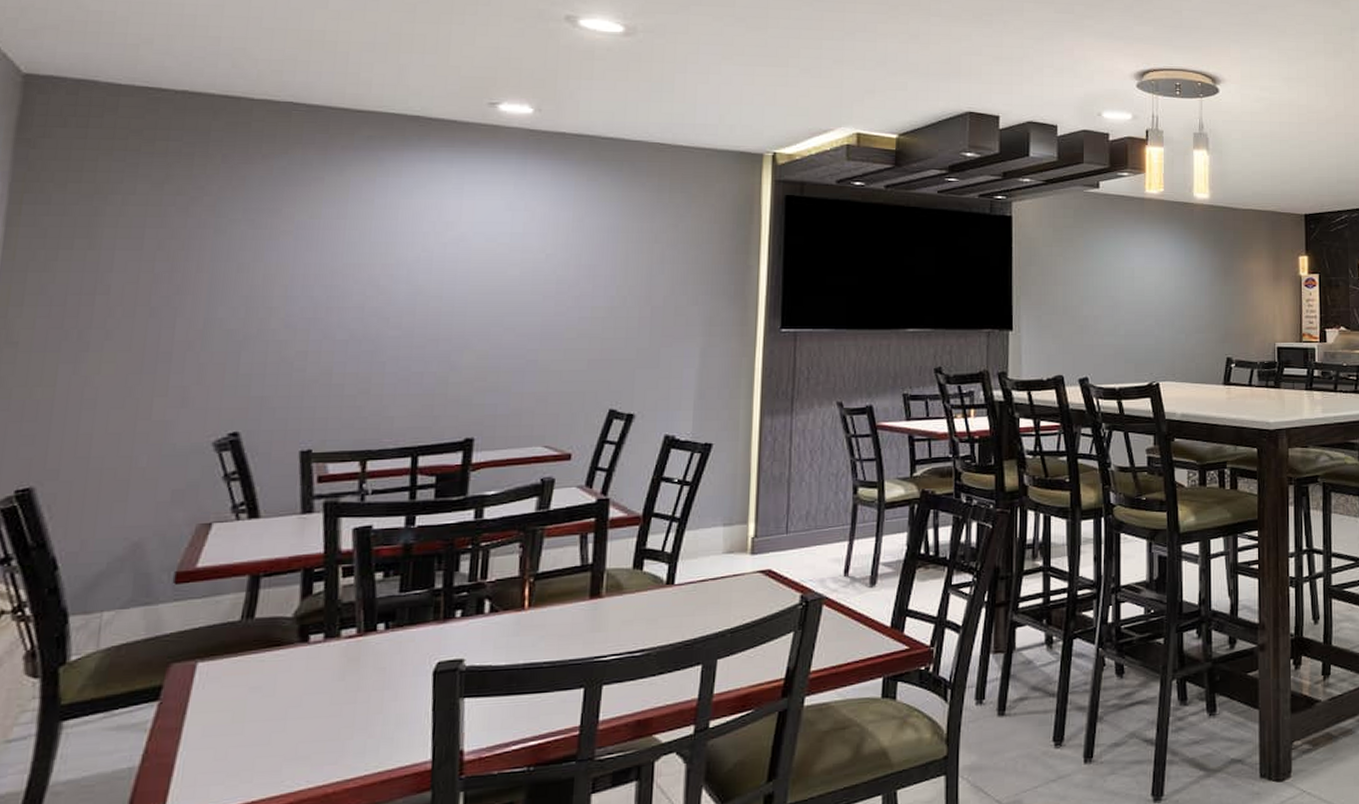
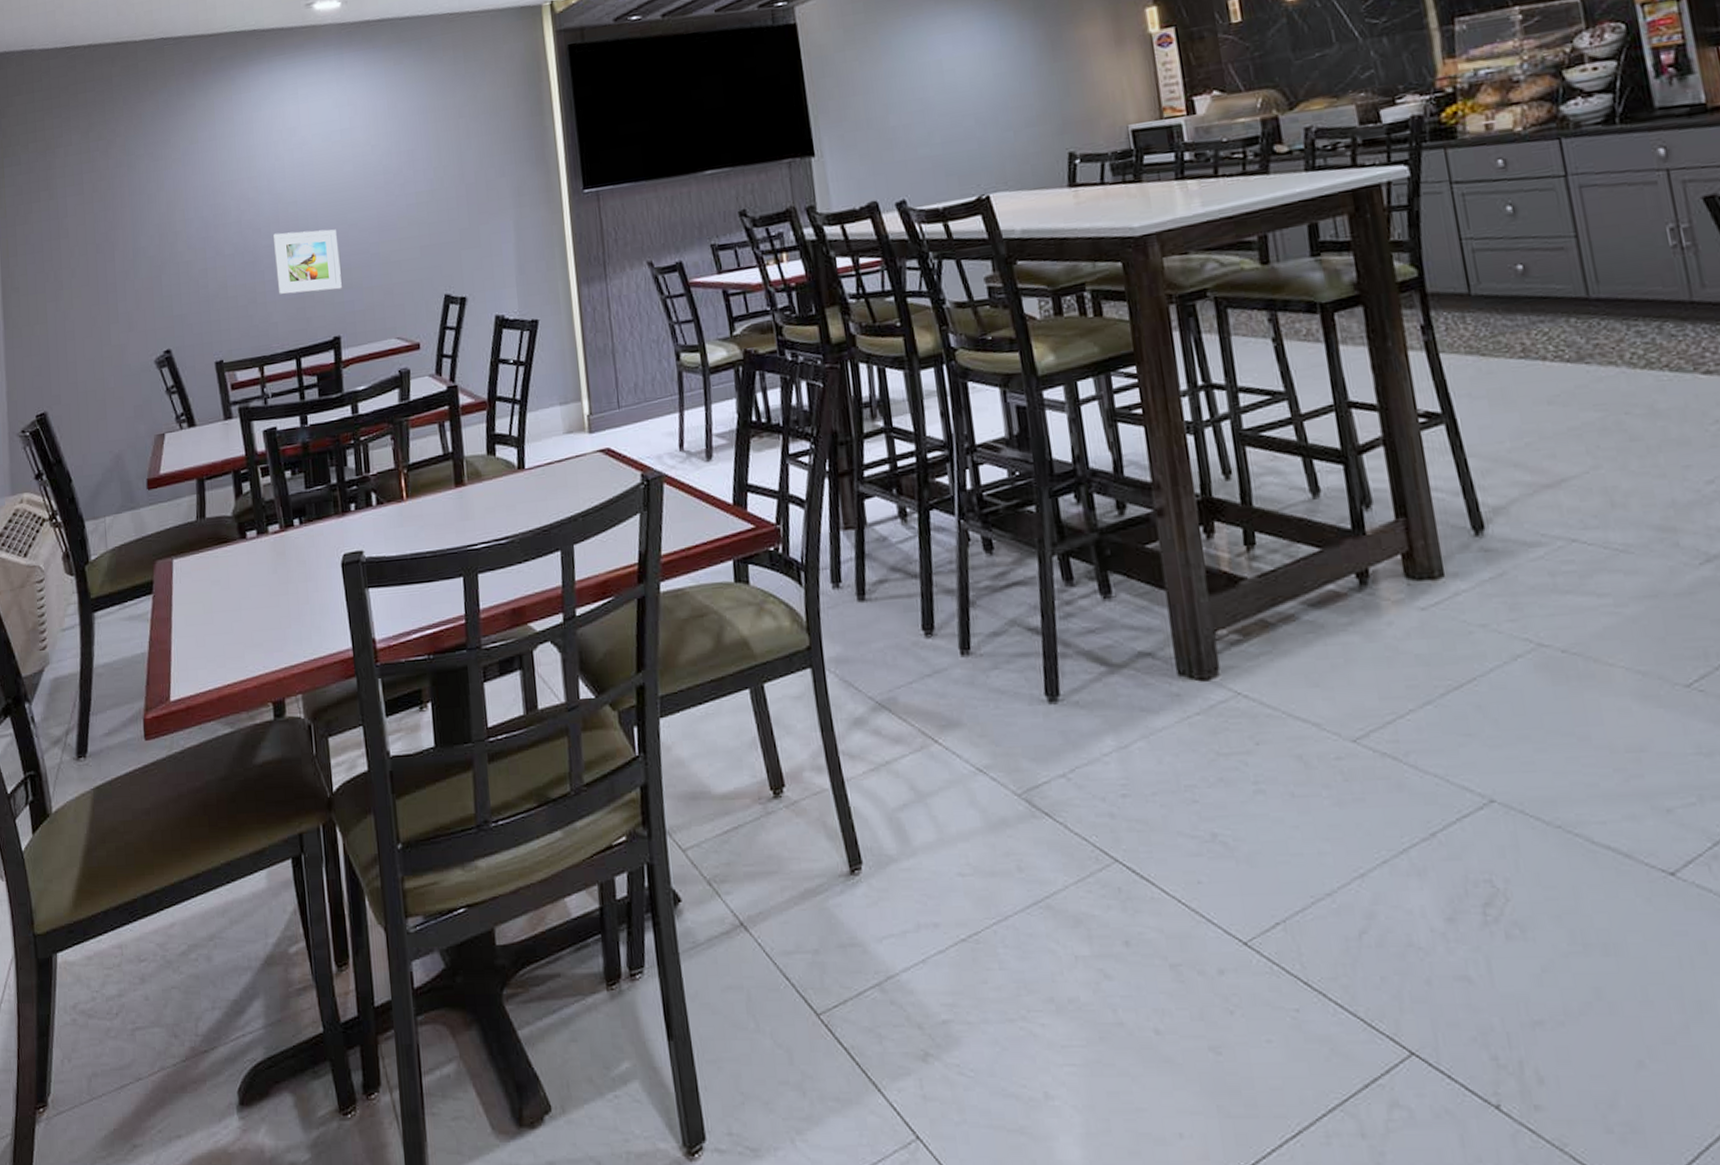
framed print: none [400,325,488,391] -> present [272,229,342,295]

